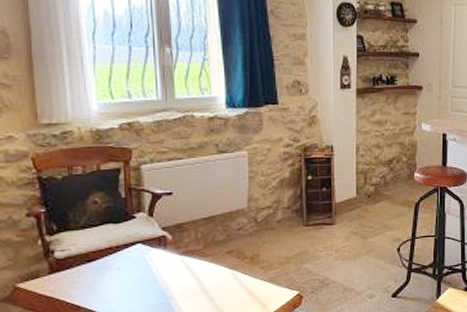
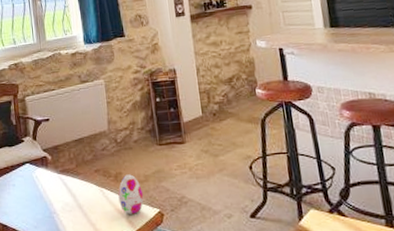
decorative egg: none [253,256,283,298] -> present [118,174,144,214]

